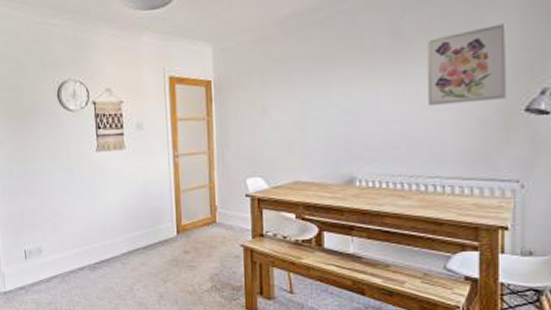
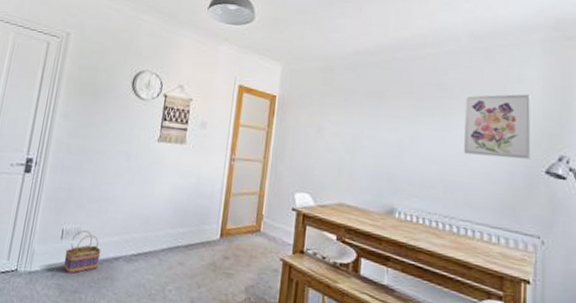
basket: none [32,248,66,288] -> present [64,230,102,274]

